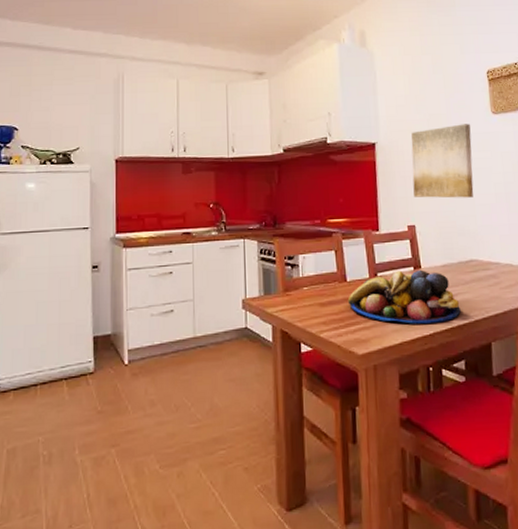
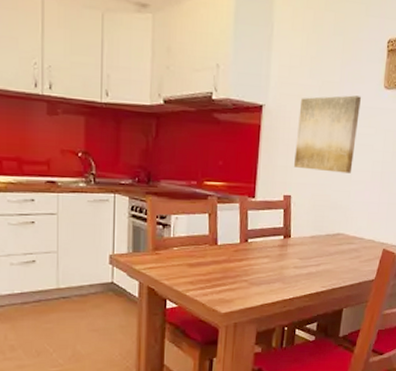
fruit bowl: present [347,269,461,324] -> none [216,238,321,289]

